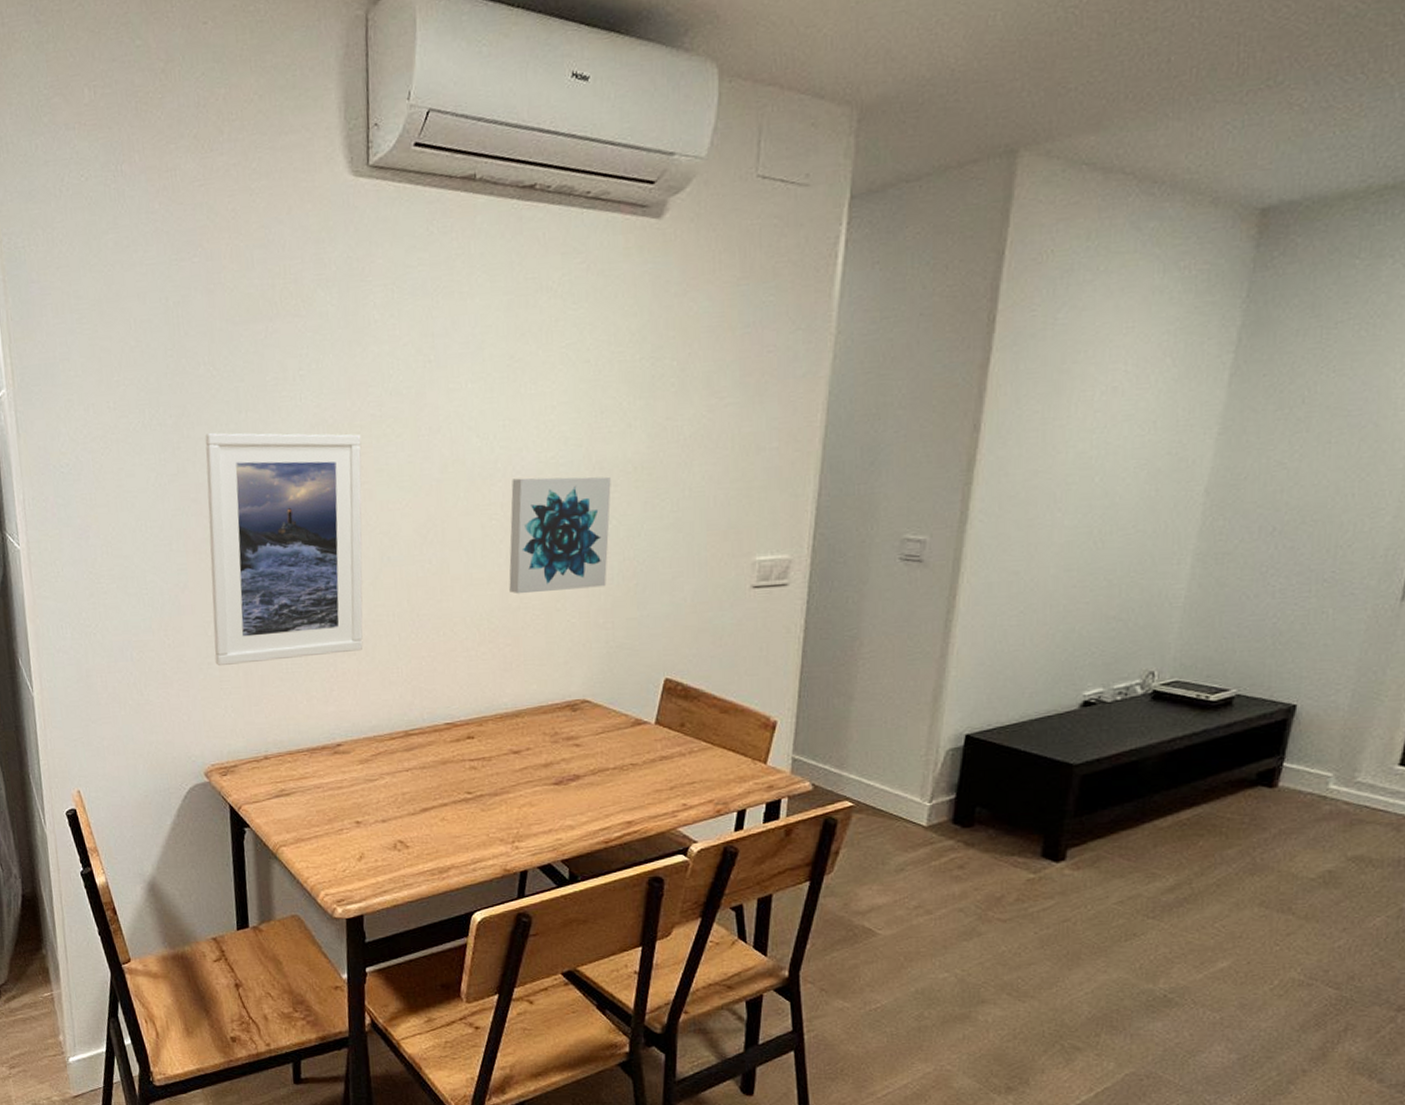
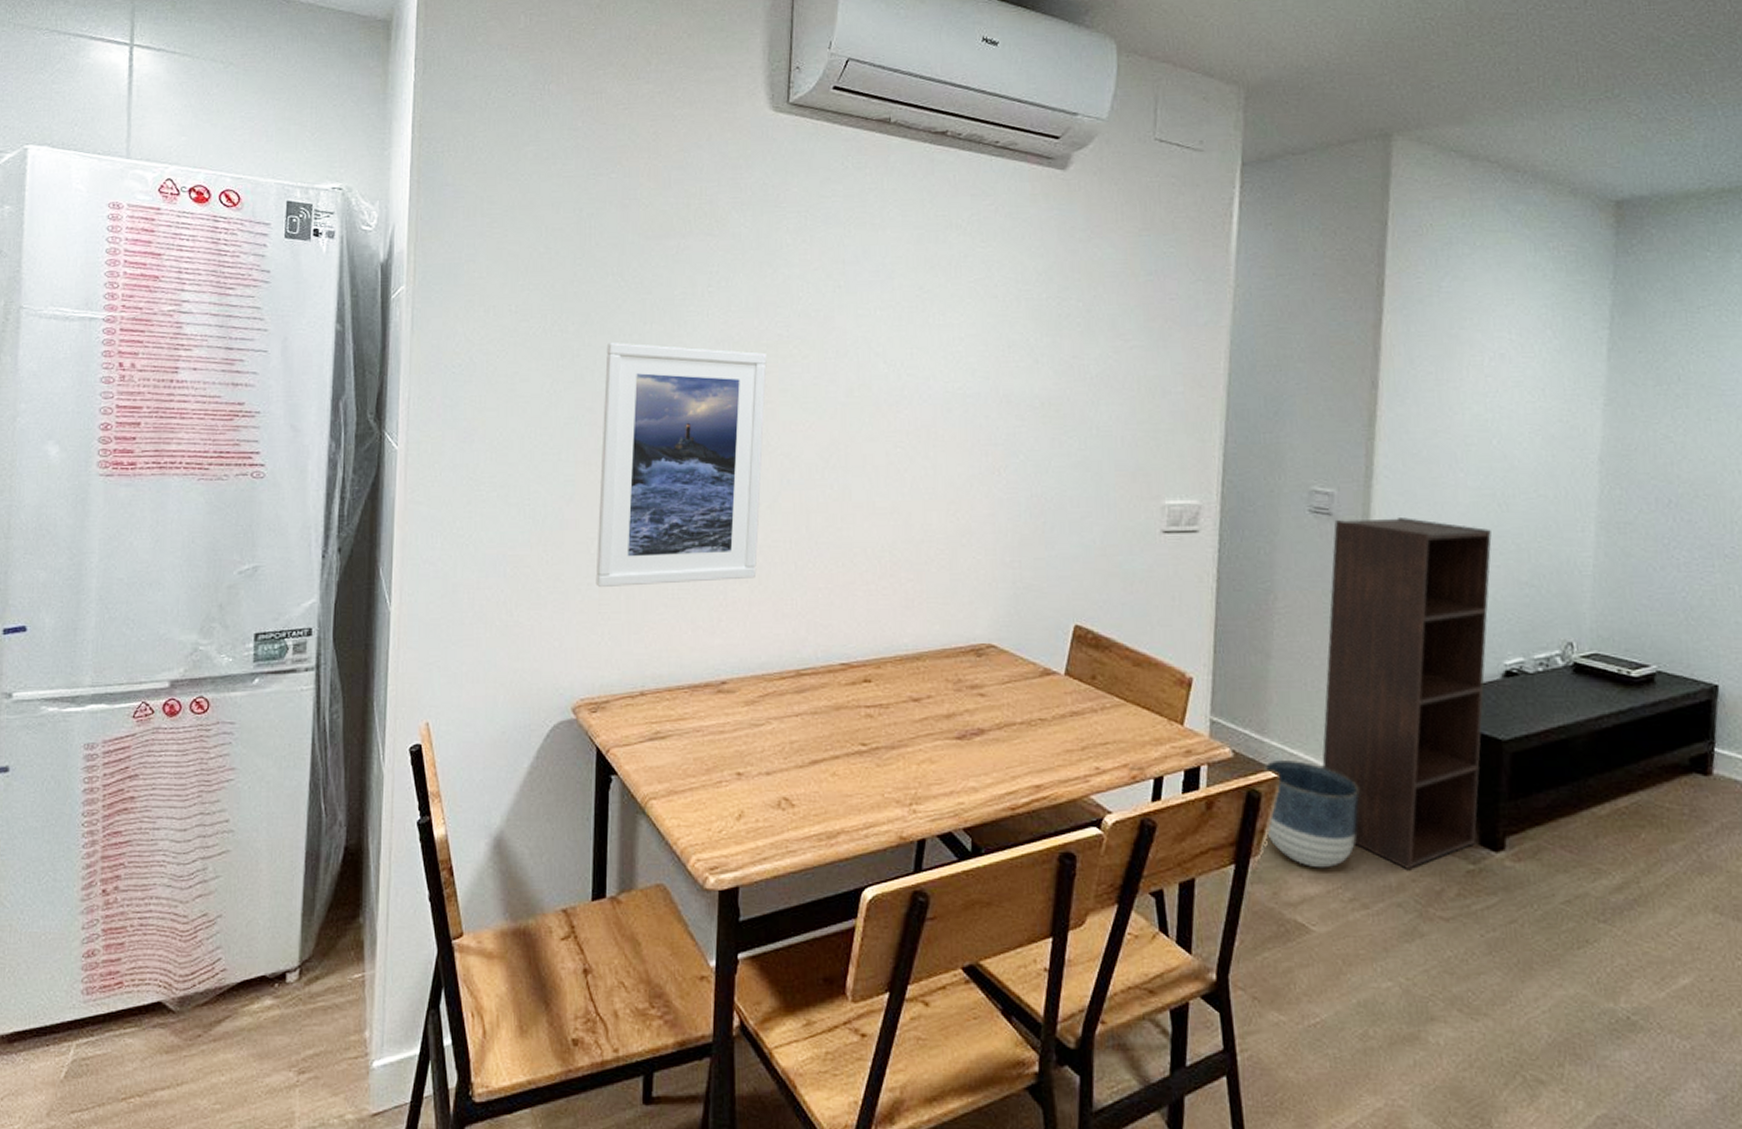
wall art: present [509,476,611,595] -> none [913,407,1018,527]
planter: none [839,790,931,882] -> present [1263,761,1360,868]
shelf: none [897,560,1084,880] -> present [1322,518,1492,869]

